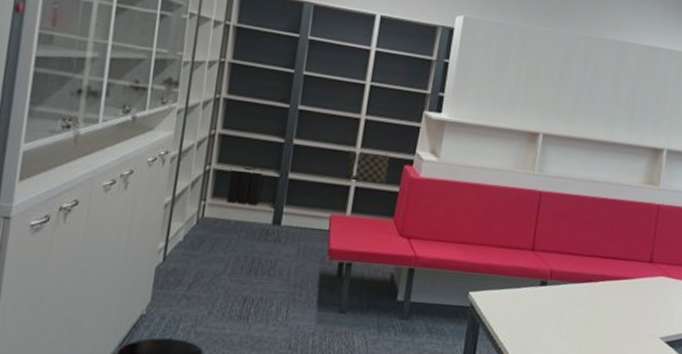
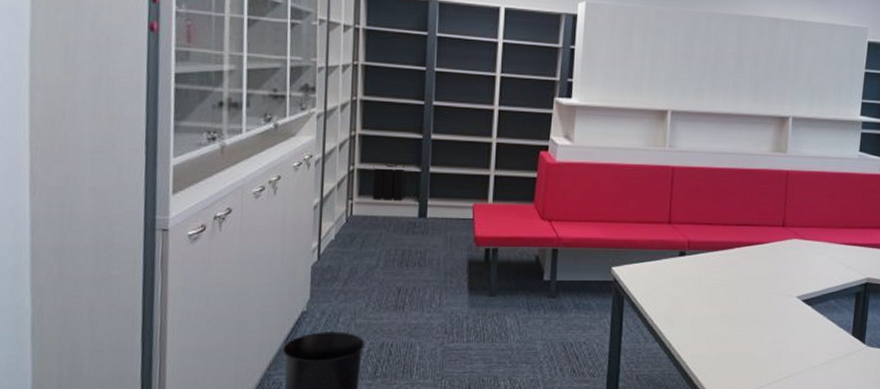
storage box: present [346,149,390,184] -> none [485,140,526,171]

